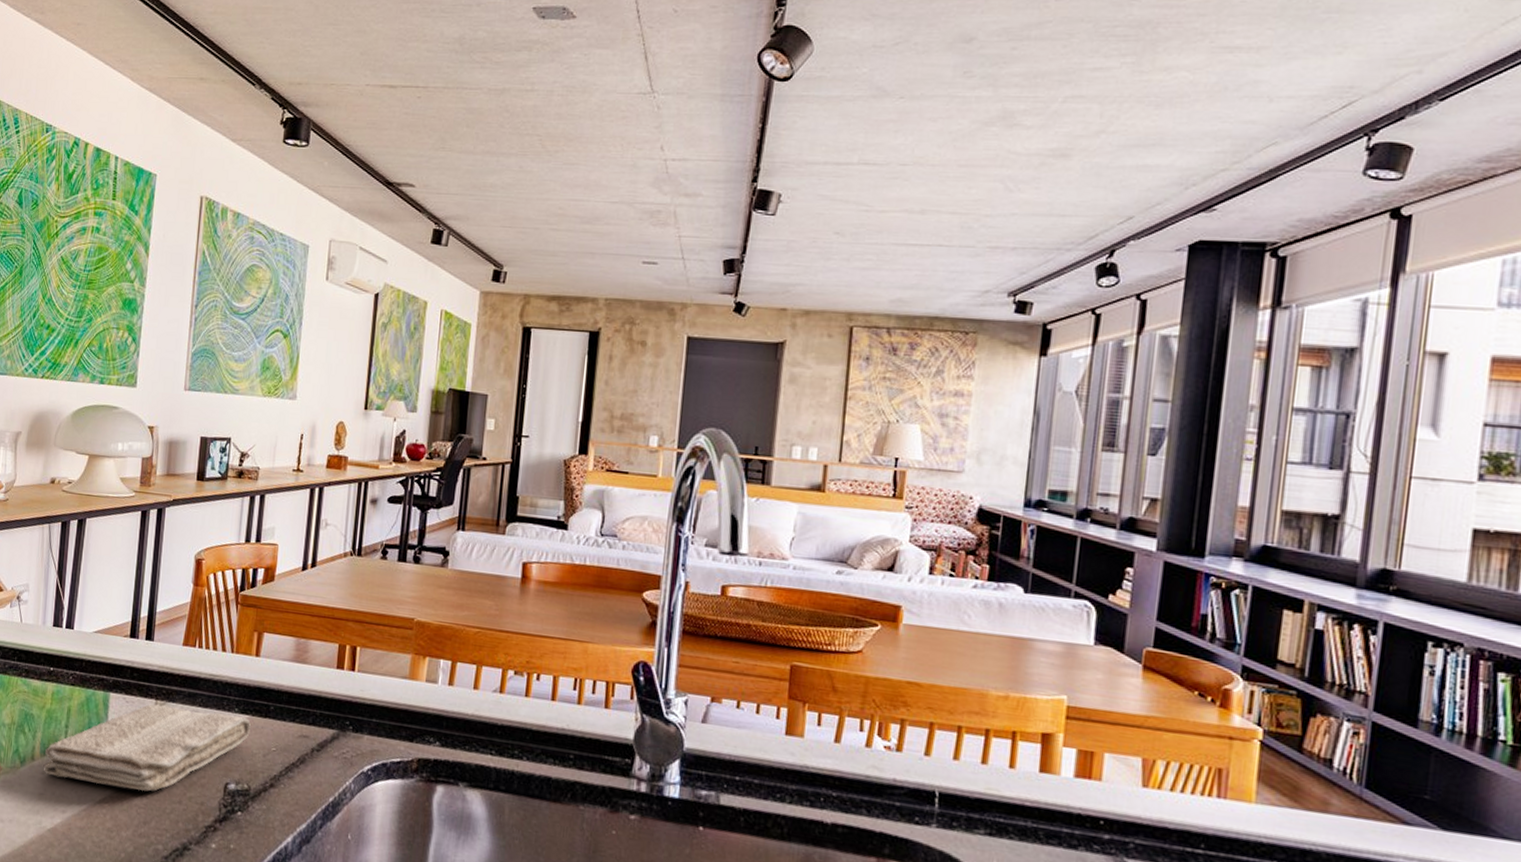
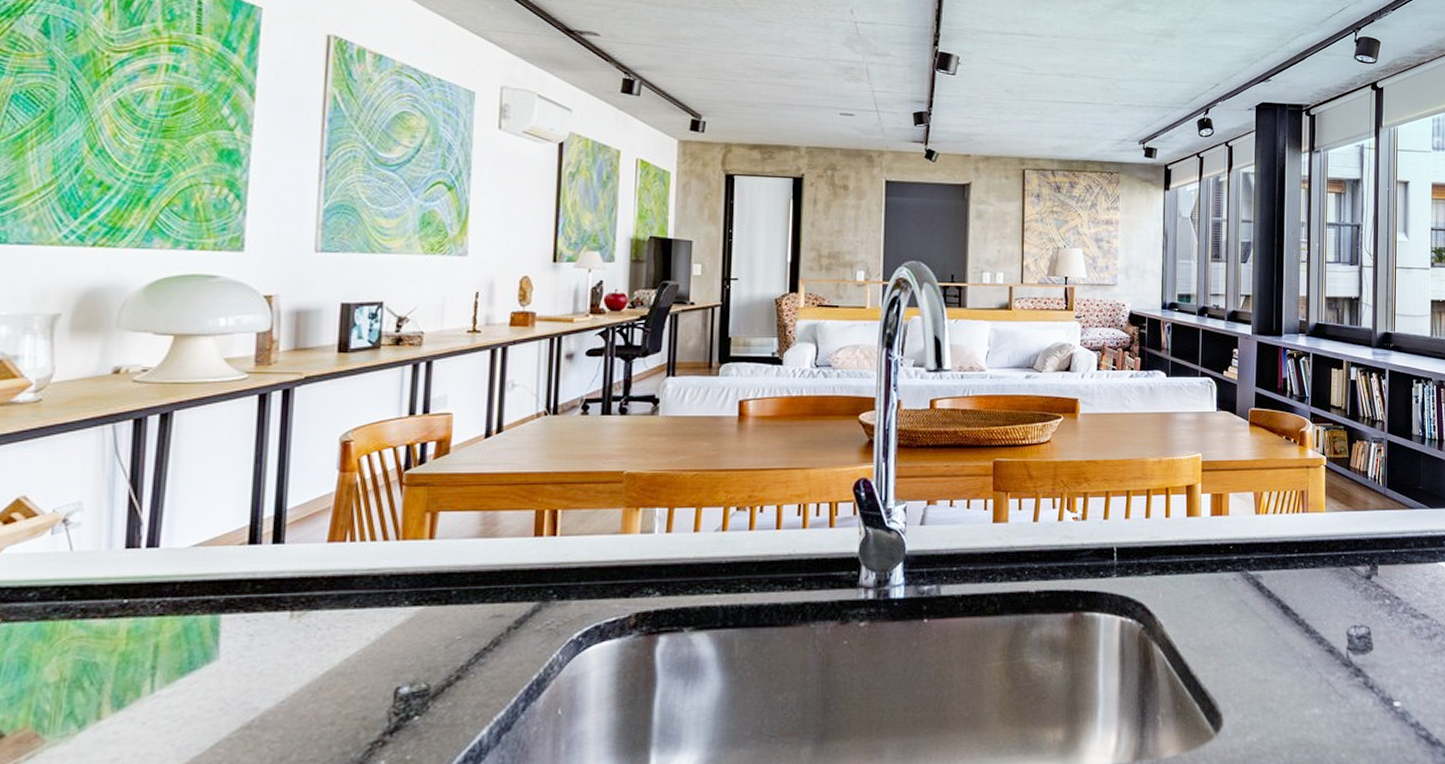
washcloth: present [43,704,251,792] -> none [116,610,427,733]

